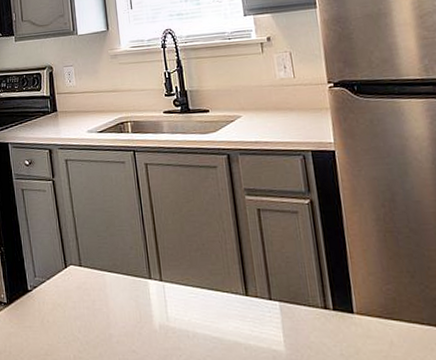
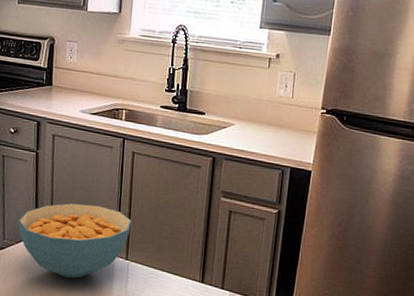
cereal bowl: none [46,225,159,310] -> present [18,203,131,278]

